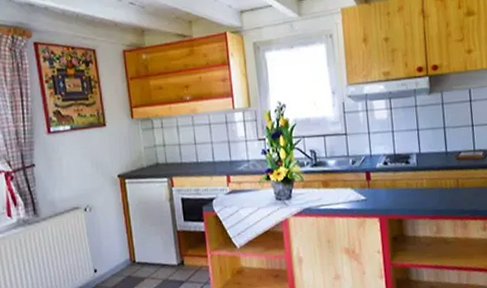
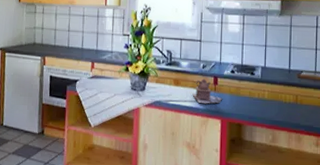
teapot: none [344,175,378,204] -> present [192,78,222,104]

